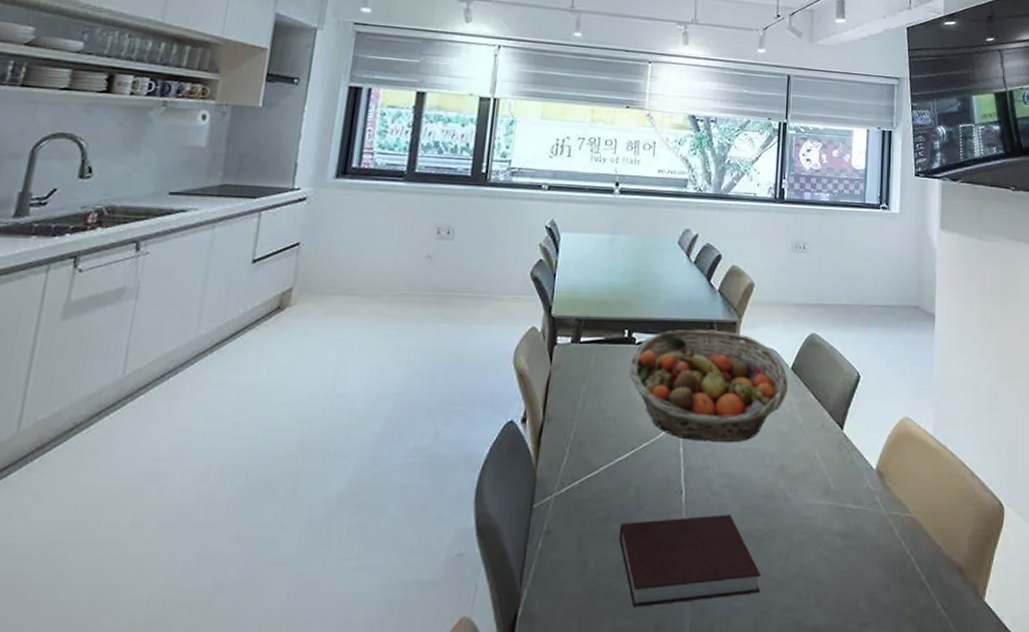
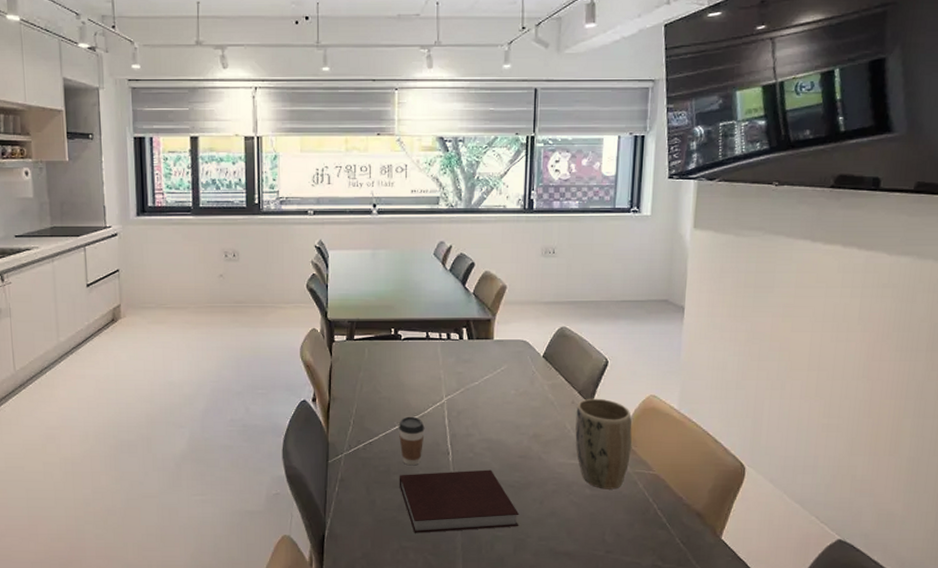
coffee cup: none [623,443,656,510] -> present [398,416,425,466]
fruit basket: present [629,329,788,443] -> none [397,326,540,416]
plant pot: none [825,420,886,538] -> present [575,398,632,489]

